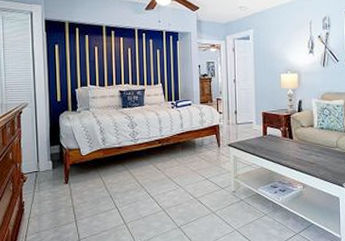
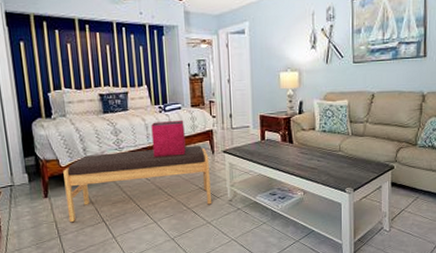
bench: none [83,138,216,208] -> present [63,145,211,223]
storage bin: none [164,115,194,149] -> present [151,119,186,157]

